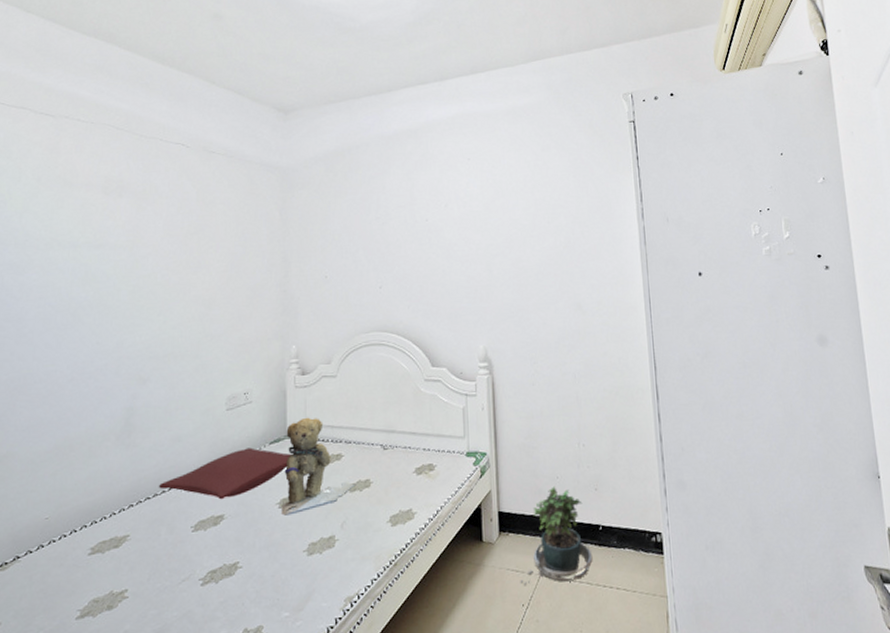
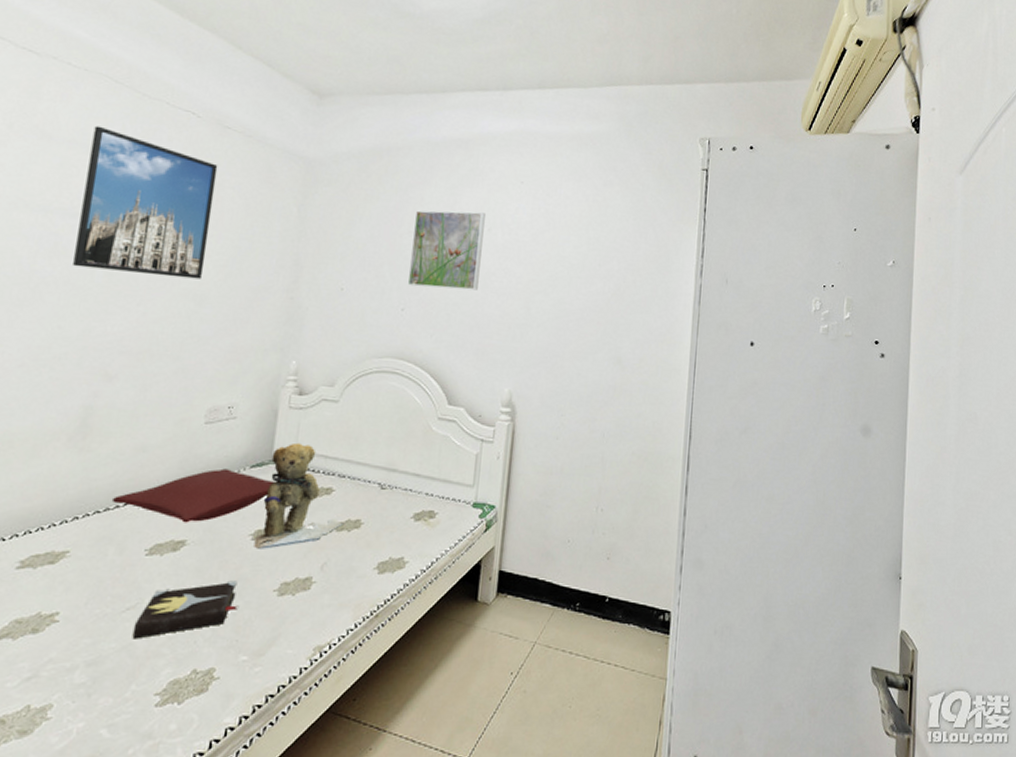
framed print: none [102,168,209,290] -> present [73,125,218,279]
hardback book: none [190,546,276,607] -> present [132,580,240,639]
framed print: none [379,191,443,266] -> present [407,210,485,291]
potted plant: present [520,486,593,585] -> none [512,550,594,653]

